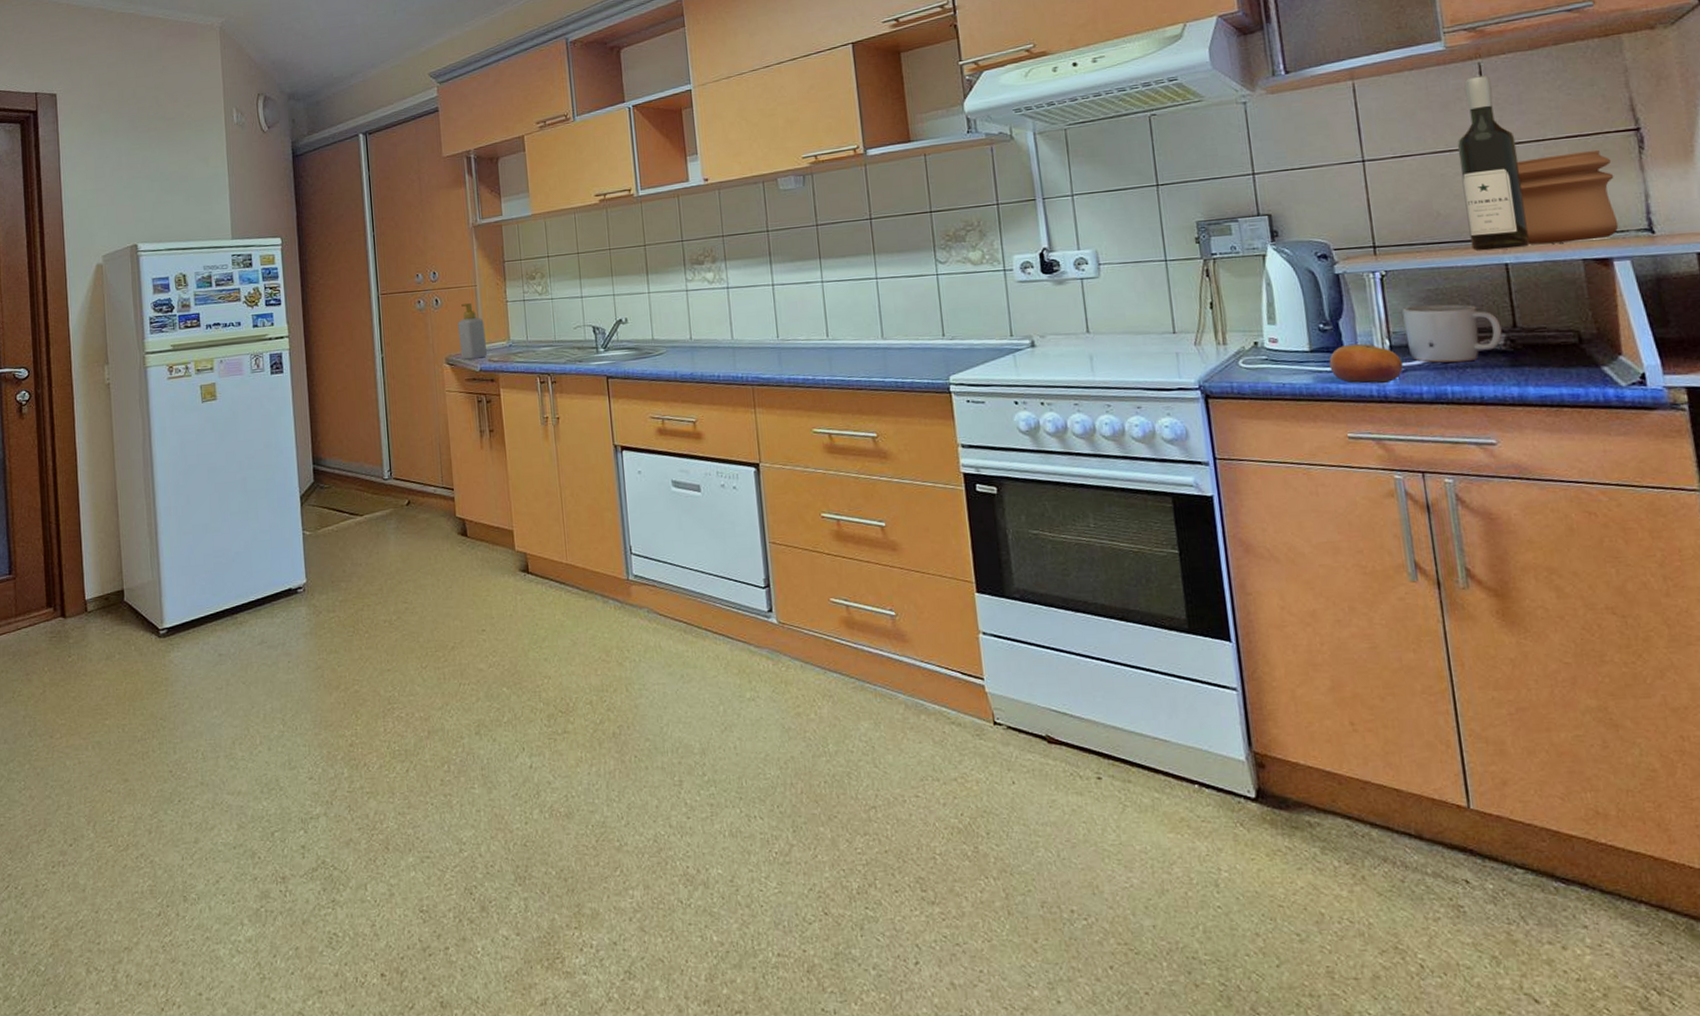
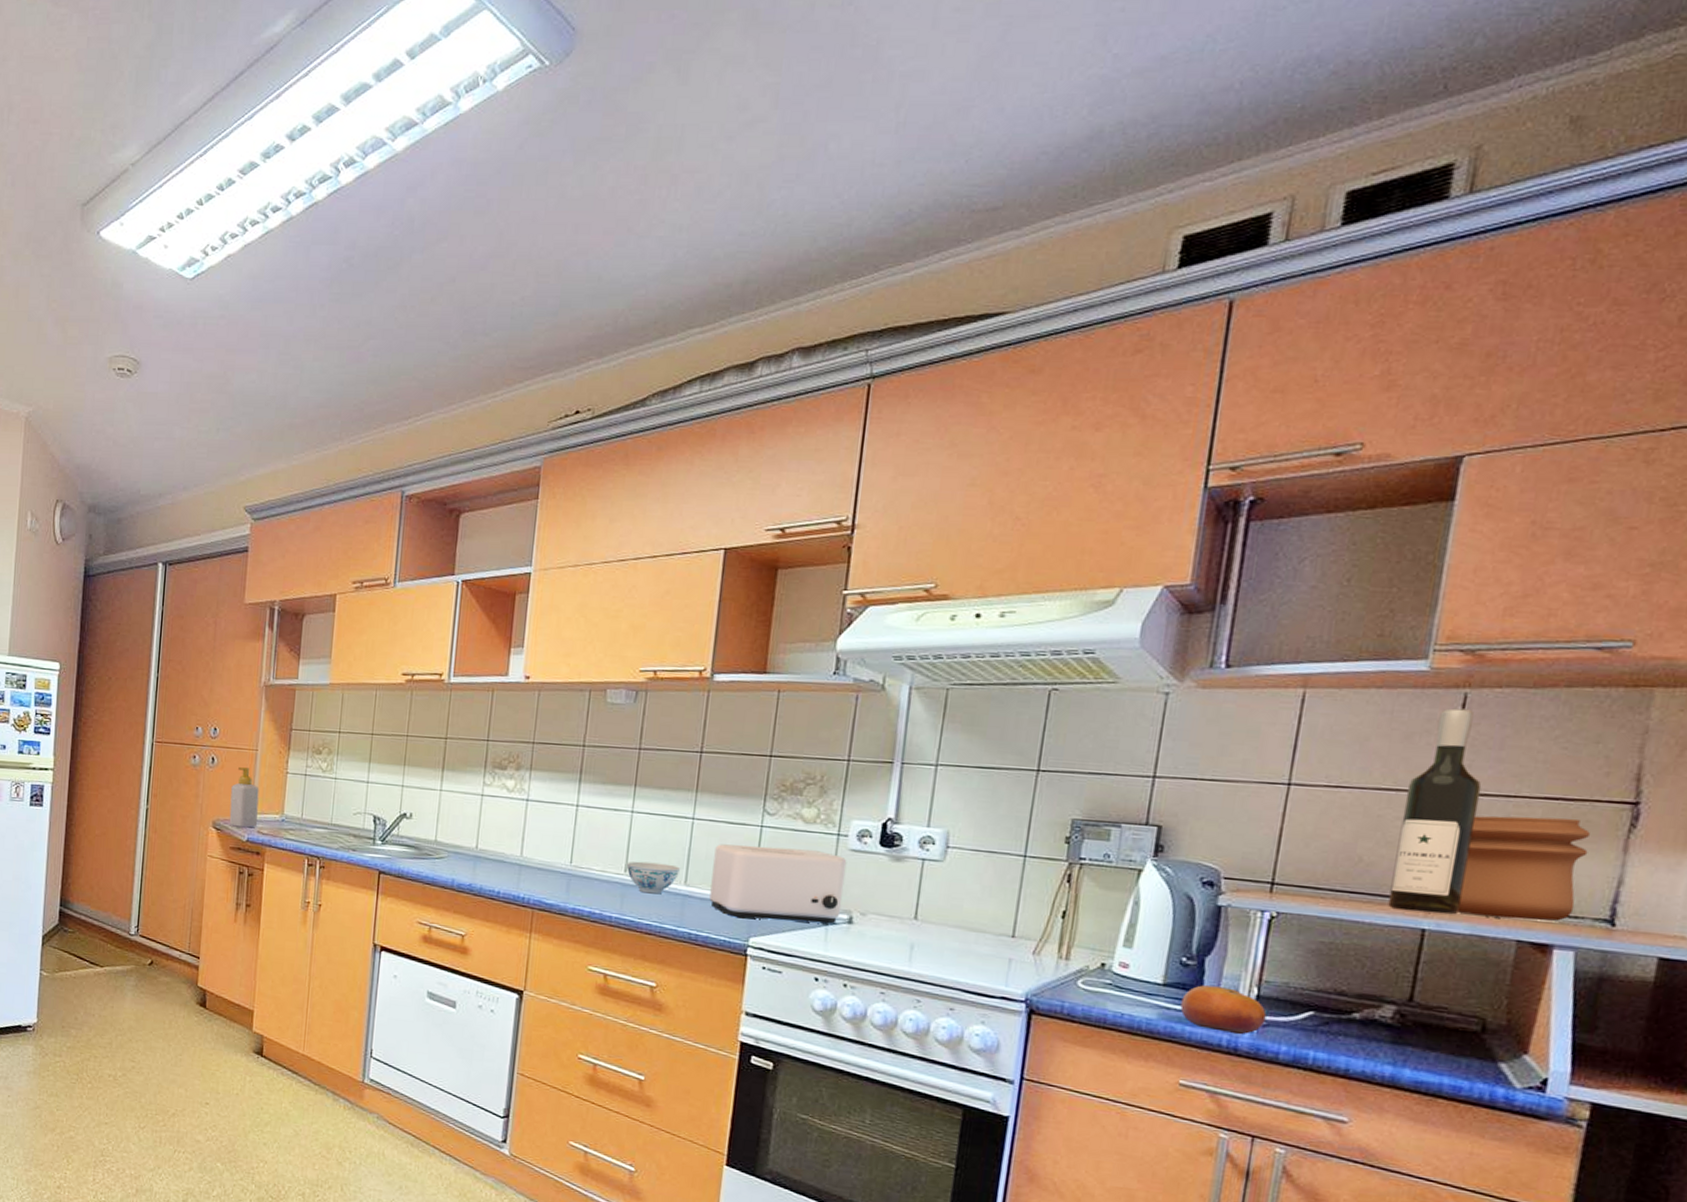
bowl: none [827,322,876,353] -> present [626,861,681,894]
toaster: none [901,287,1023,360] -> present [709,844,847,924]
mug: present [1402,304,1503,363] -> none [1277,956,1395,1029]

